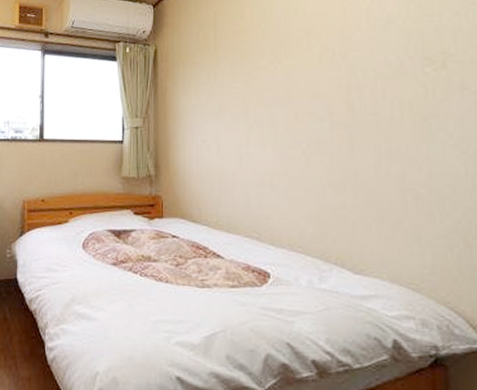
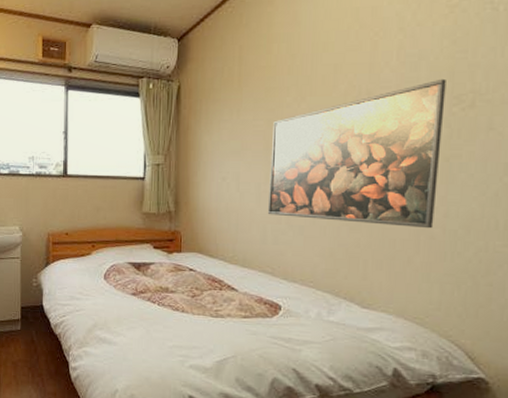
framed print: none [250,41,419,189] -> present [267,78,446,229]

